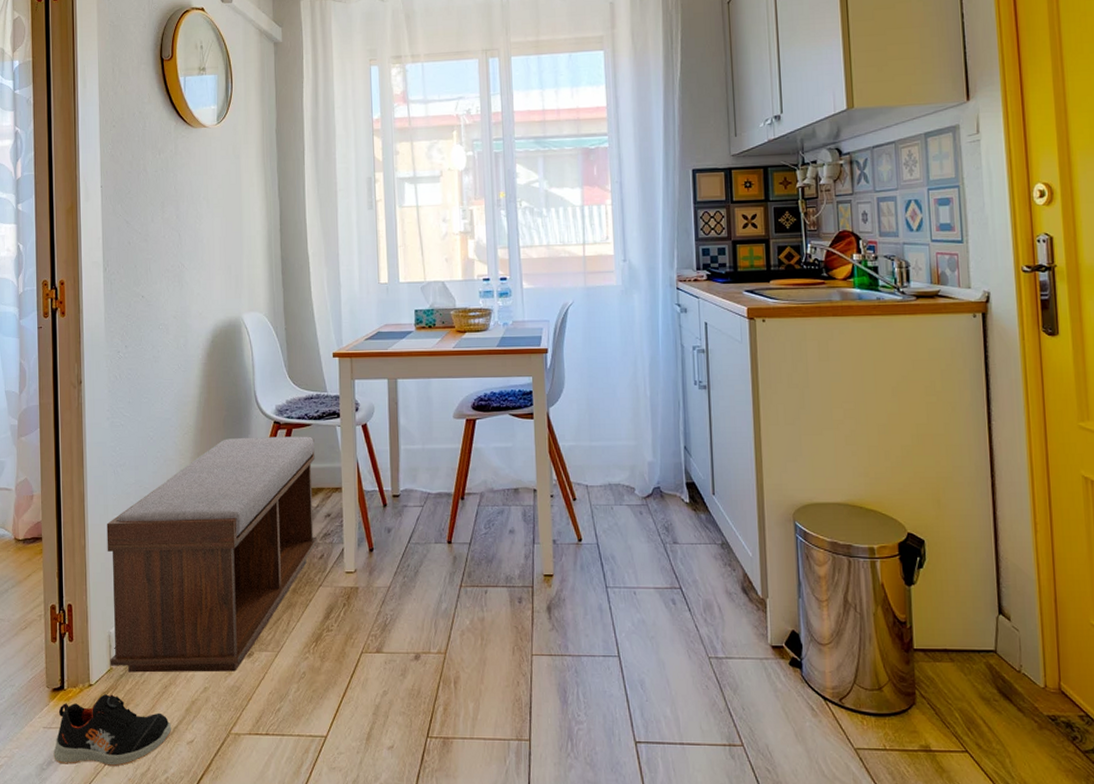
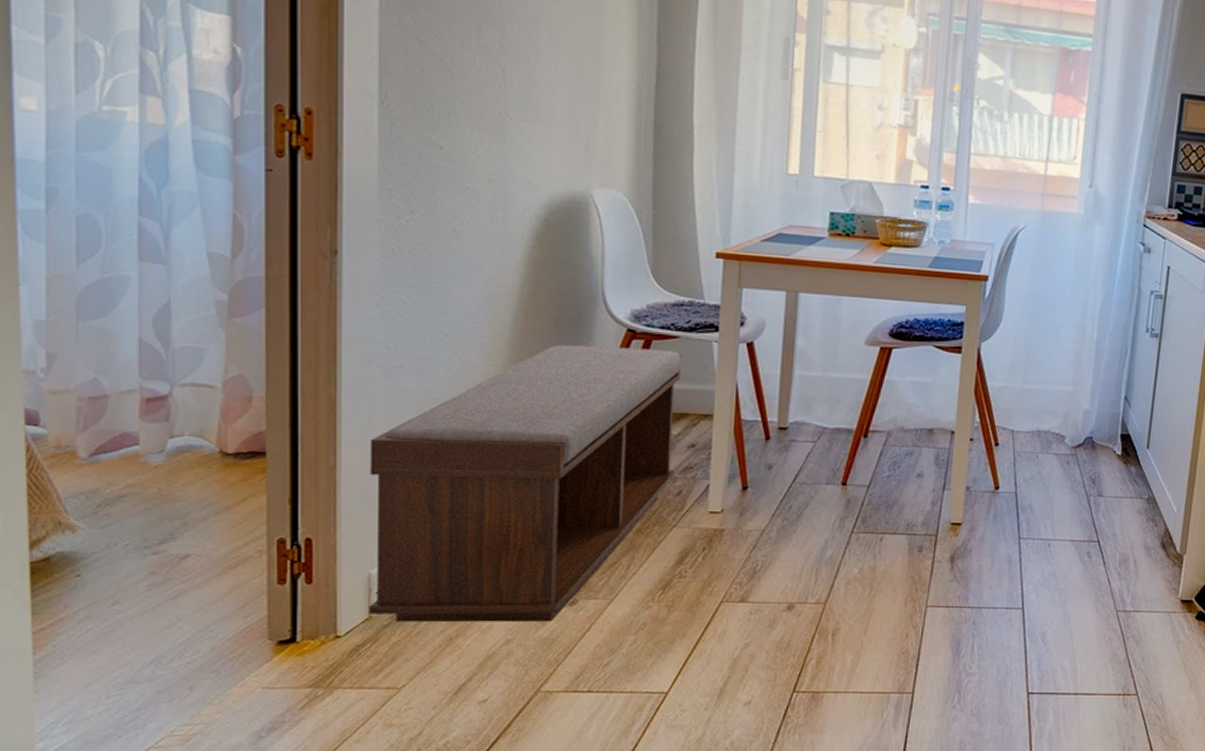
shoe: present [53,694,171,767] -> none [277,647,456,732]

